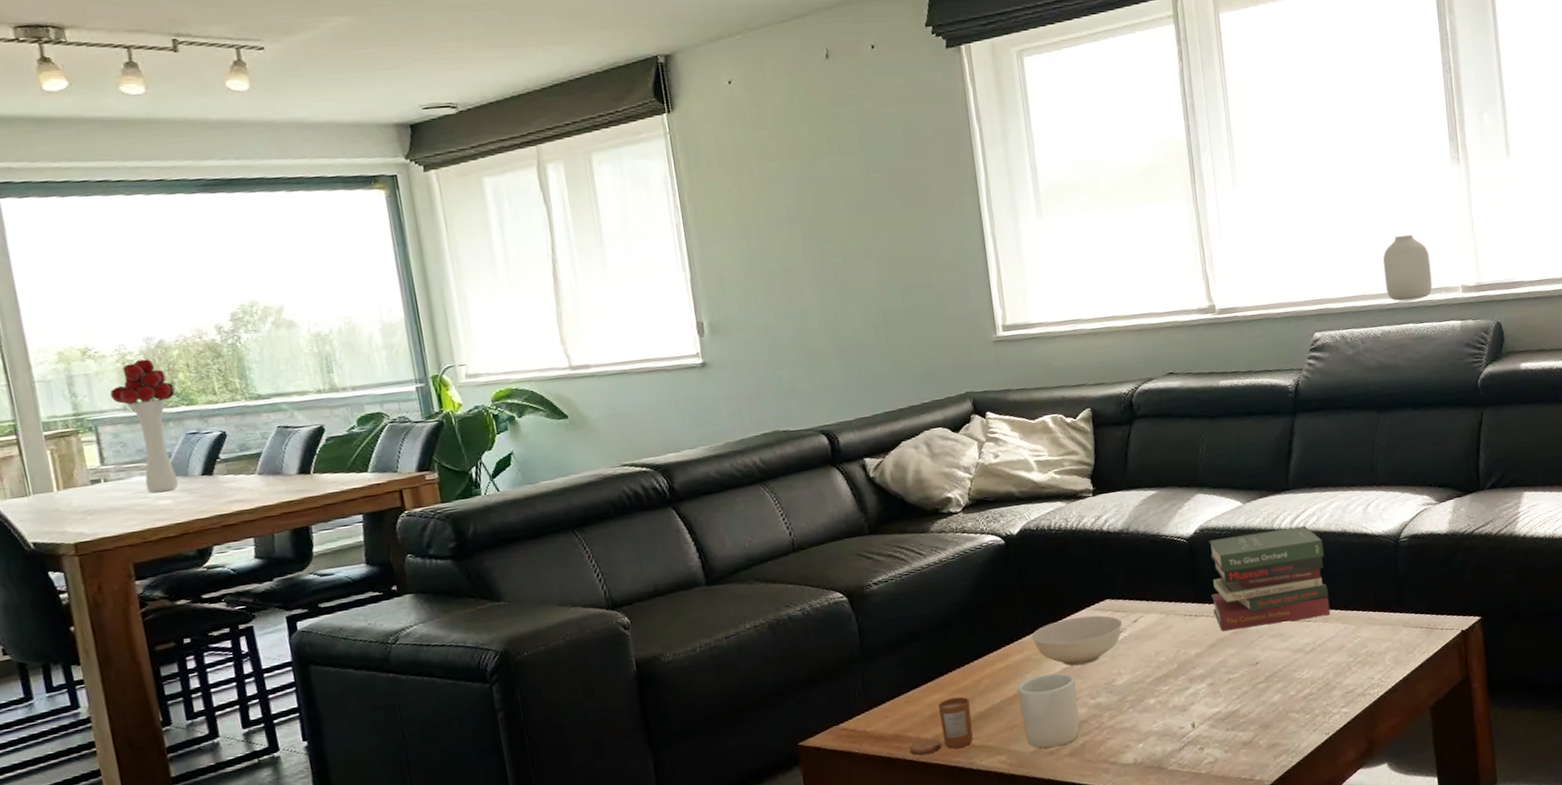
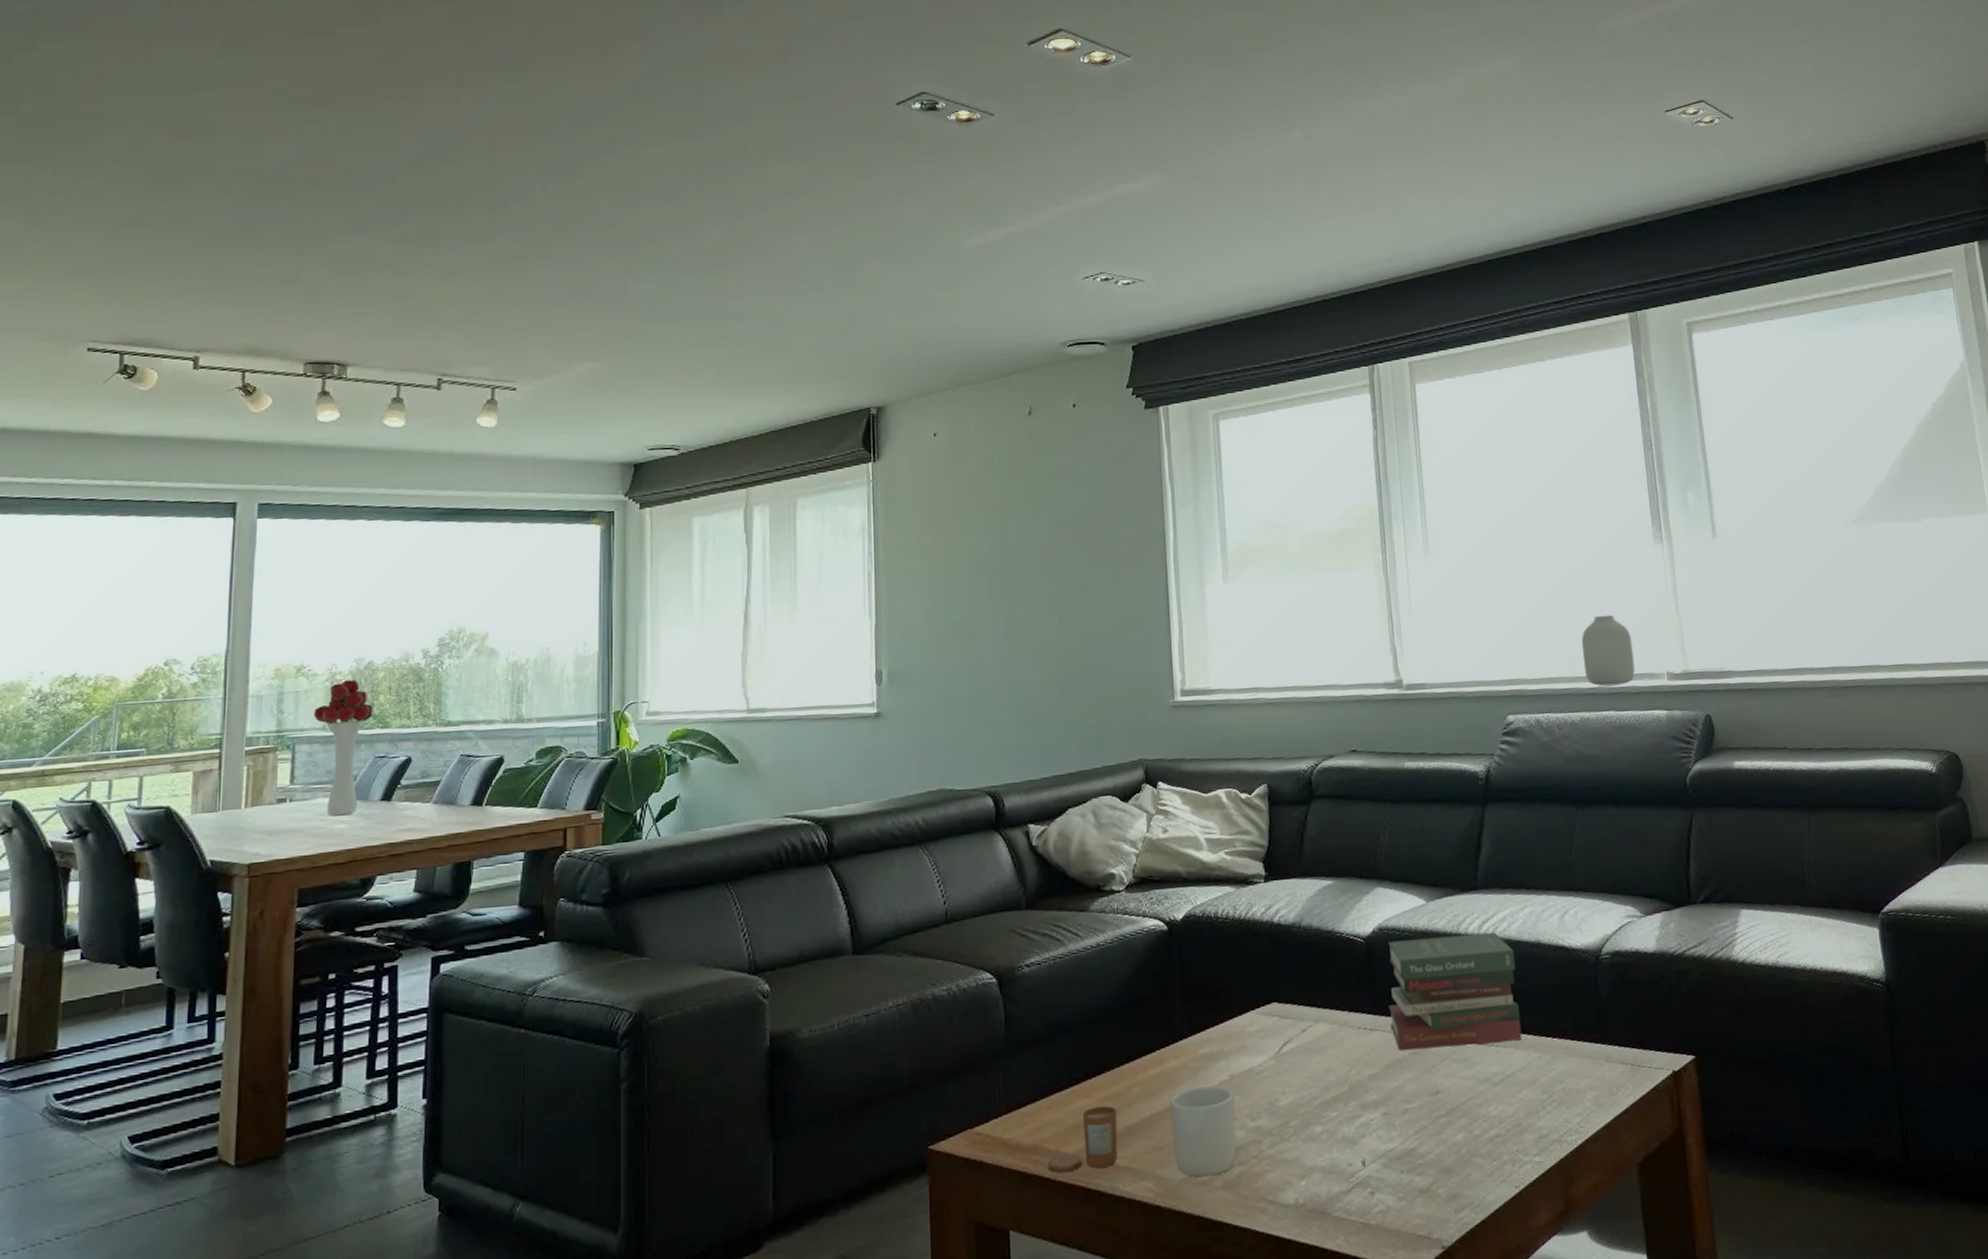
bowl: present [1031,615,1123,666] -> none [1189,1020,1290,1079]

